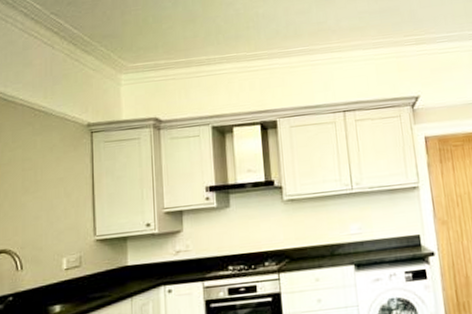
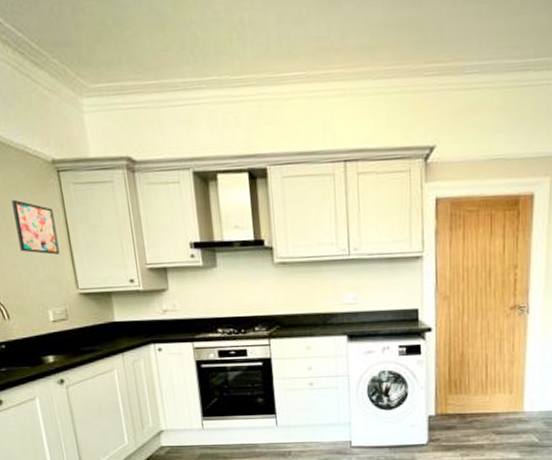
wall art: none [45,158,82,205] -> present [11,199,60,255]

